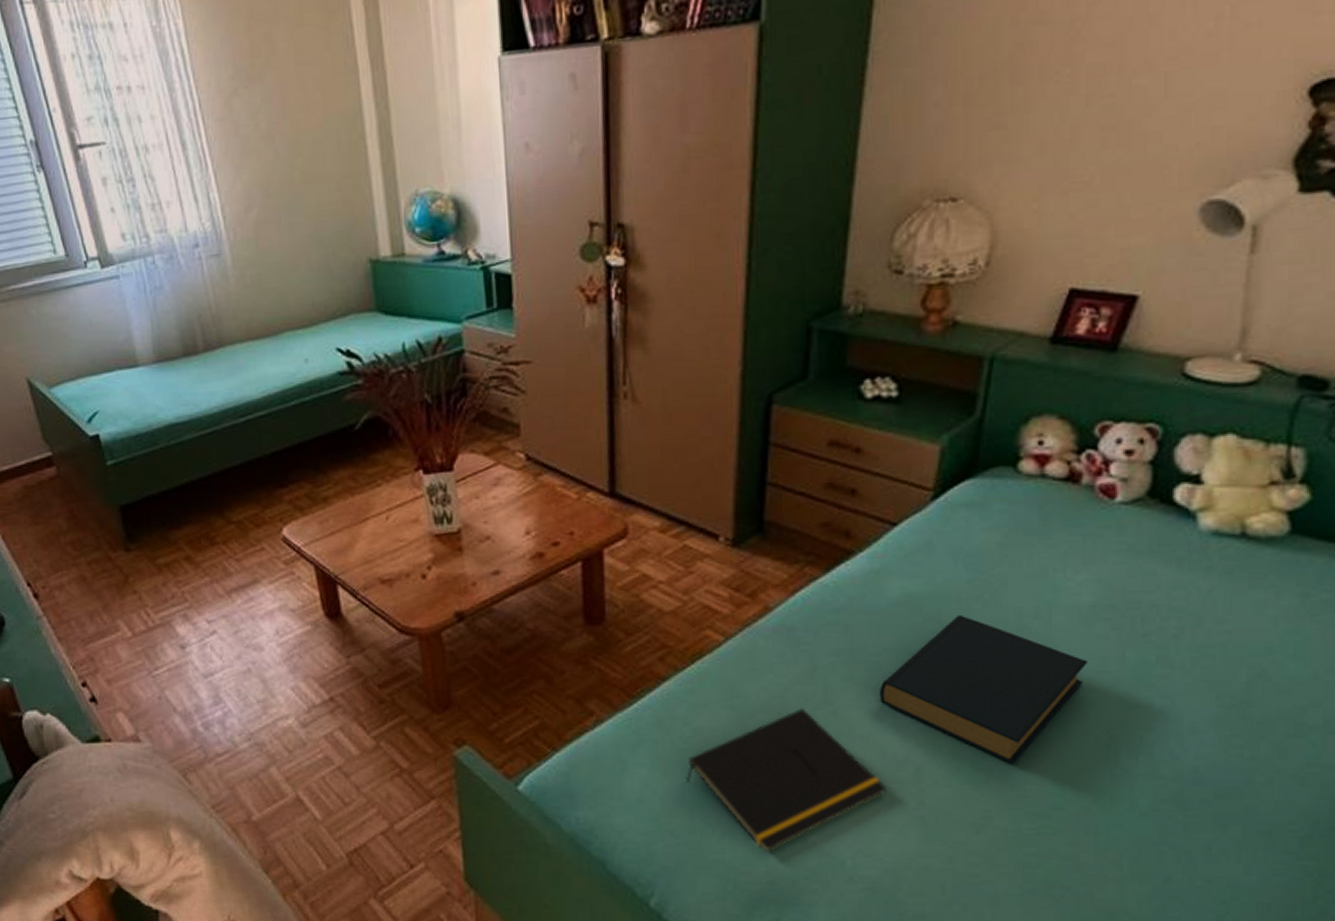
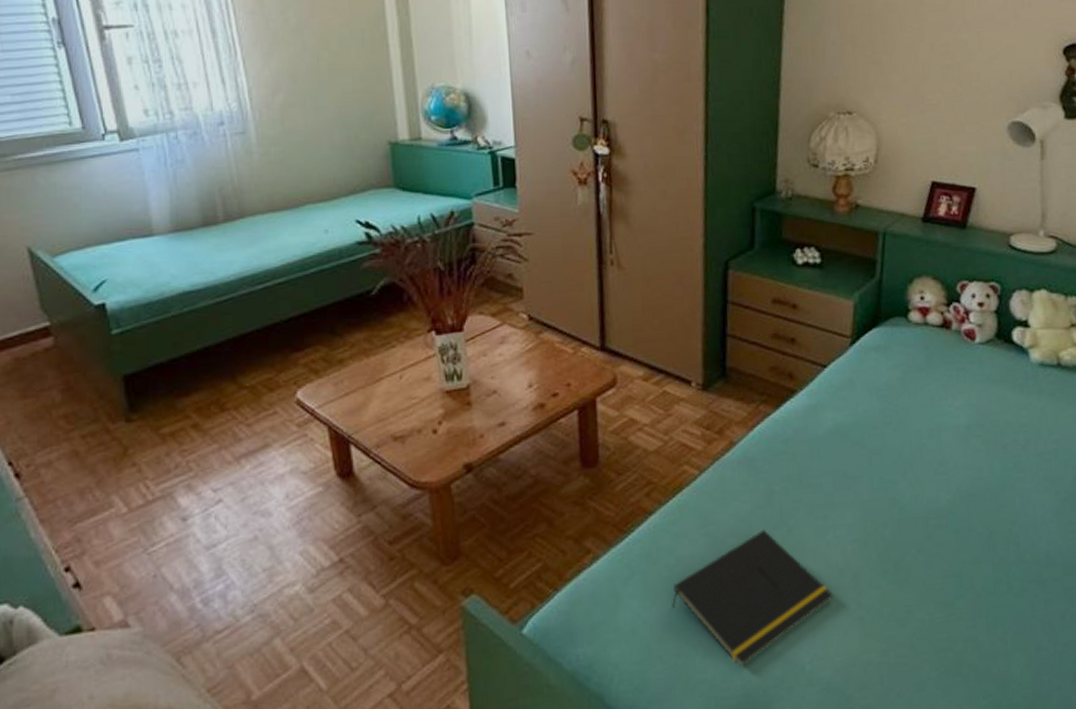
hardback book: present [879,614,1089,765] -> none [822,439,969,563]

